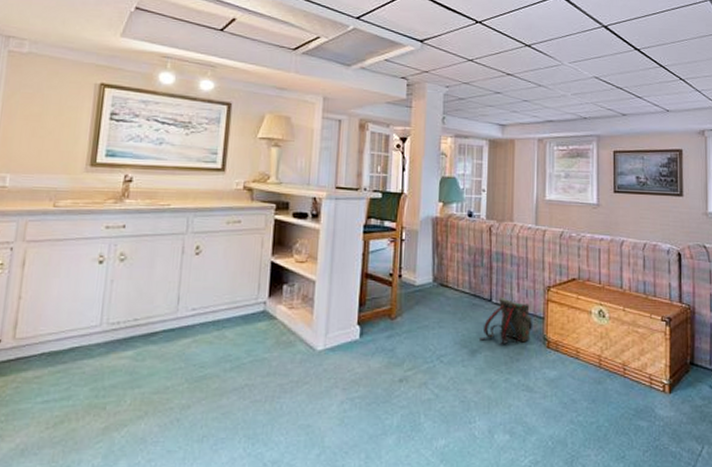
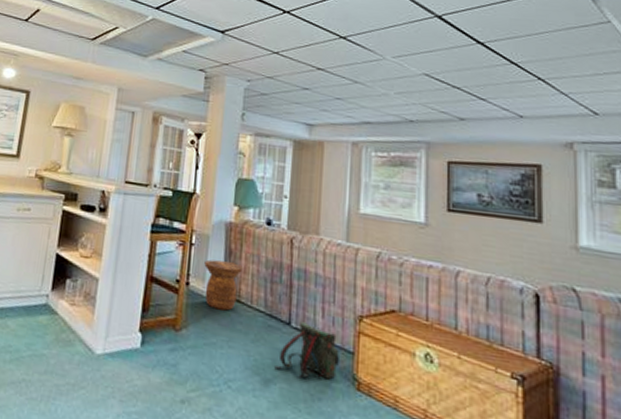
side table: none [415,252,450,296] -> present [204,259,244,311]

